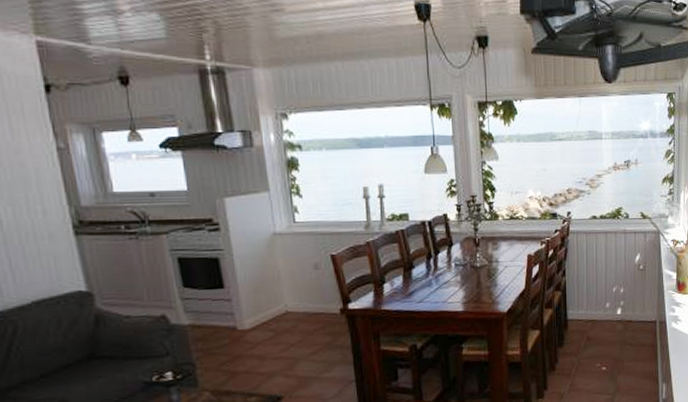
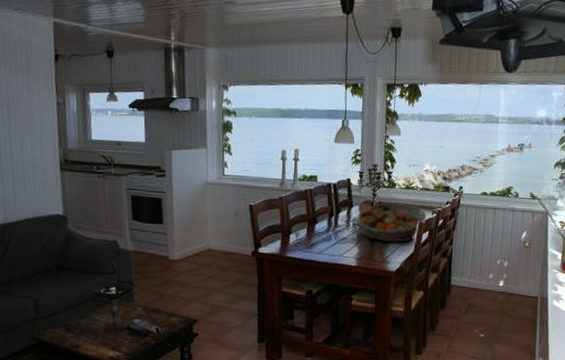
fruit basket: none [459,237,536,281] -> present [356,203,427,243]

